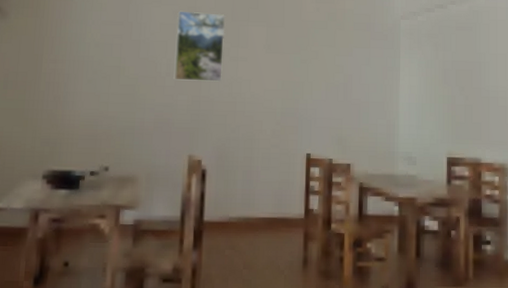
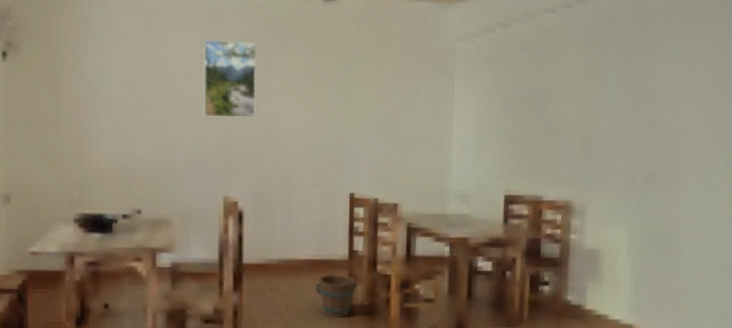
bucket: none [272,232,313,277] -> present [315,274,357,318]

